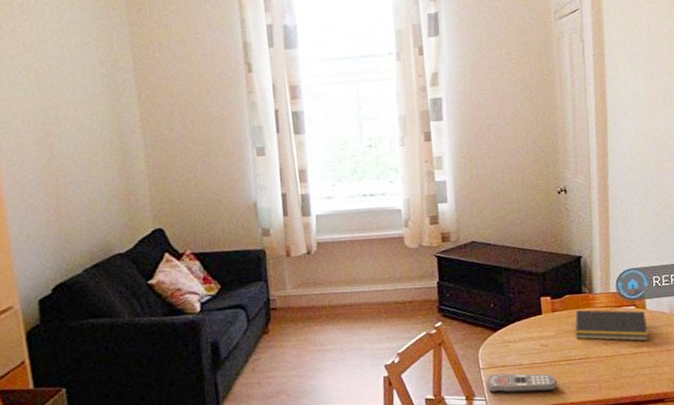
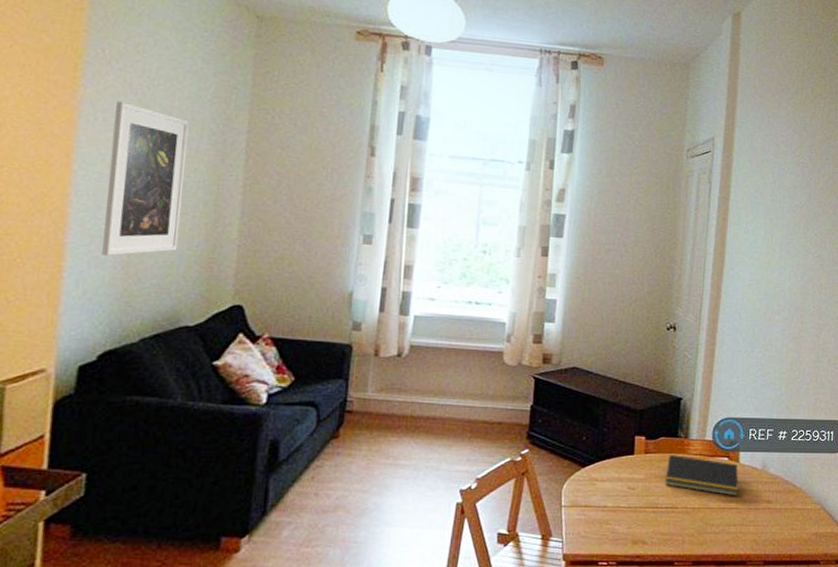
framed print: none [16,60,97,202] -> present [102,100,189,256]
remote control: present [486,373,558,393] -> none [565,514,641,540]

